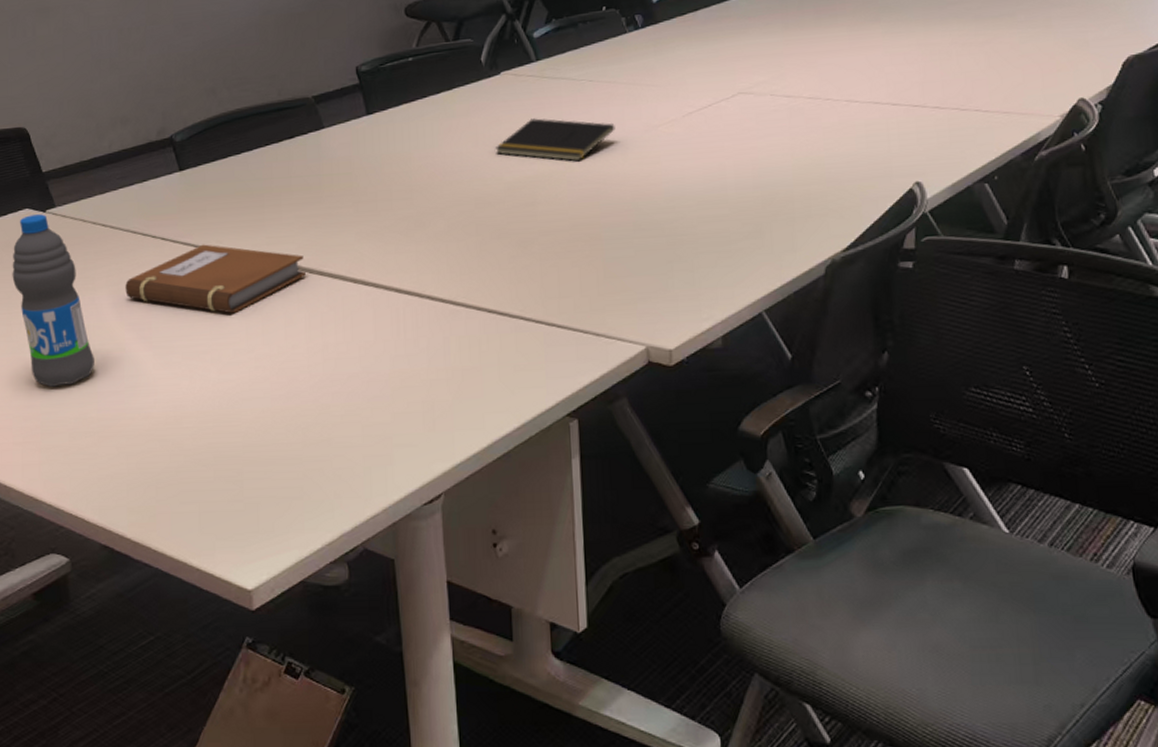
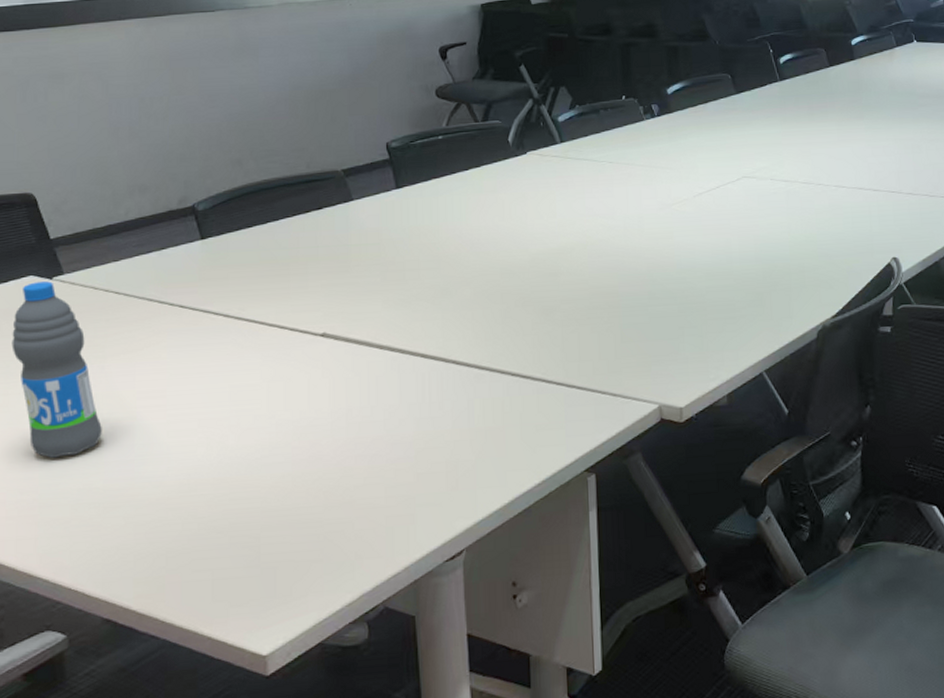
notebook: present [125,244,306,314] -> none [139,311,331,381]
notepad: present [495,118,615,162] -> none [521,195,633,236]

